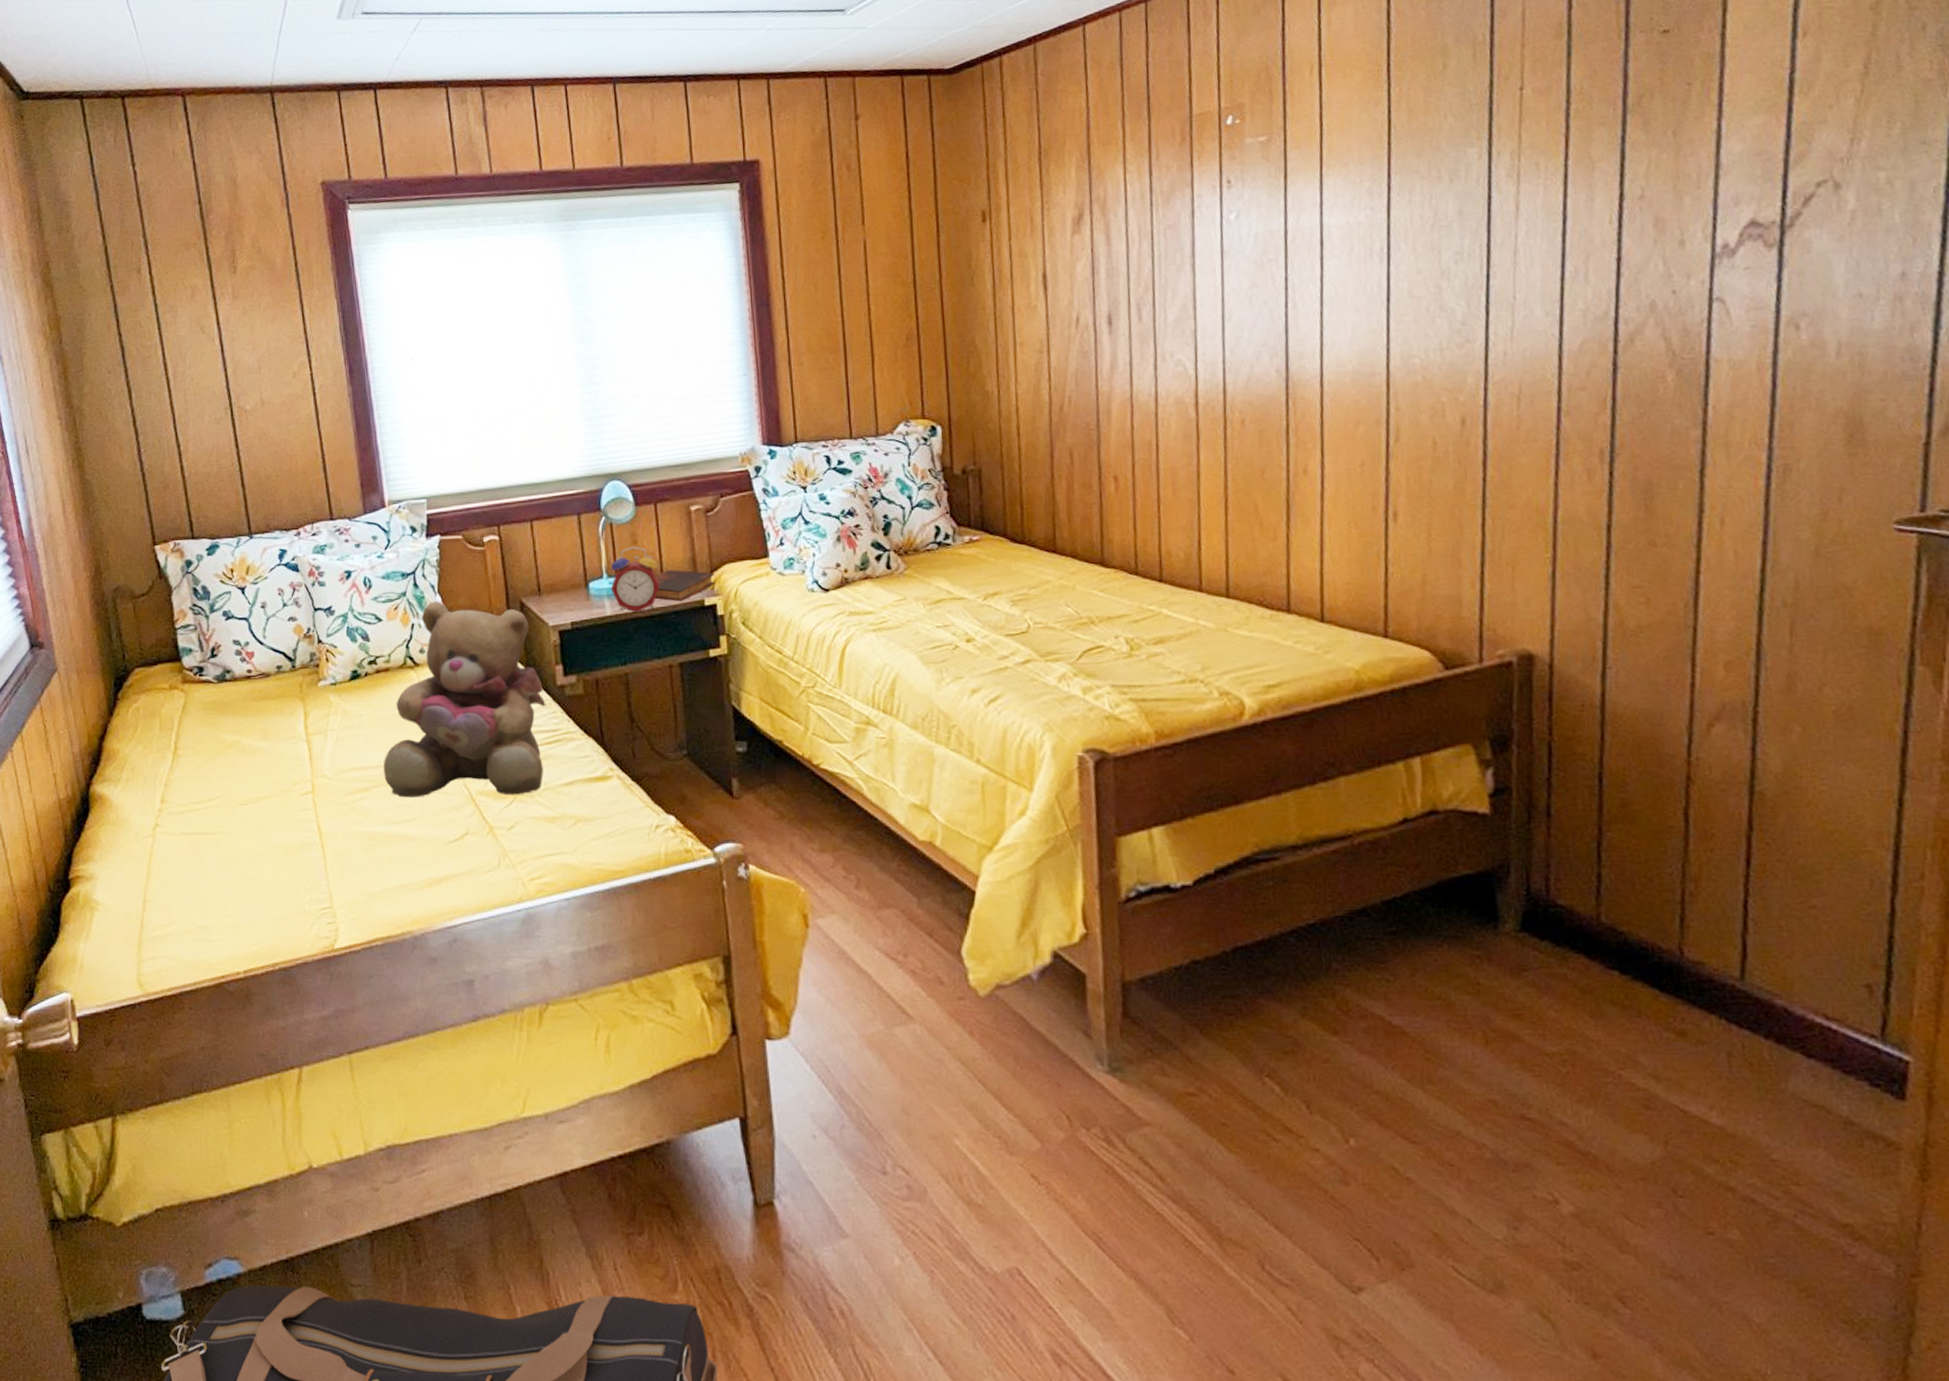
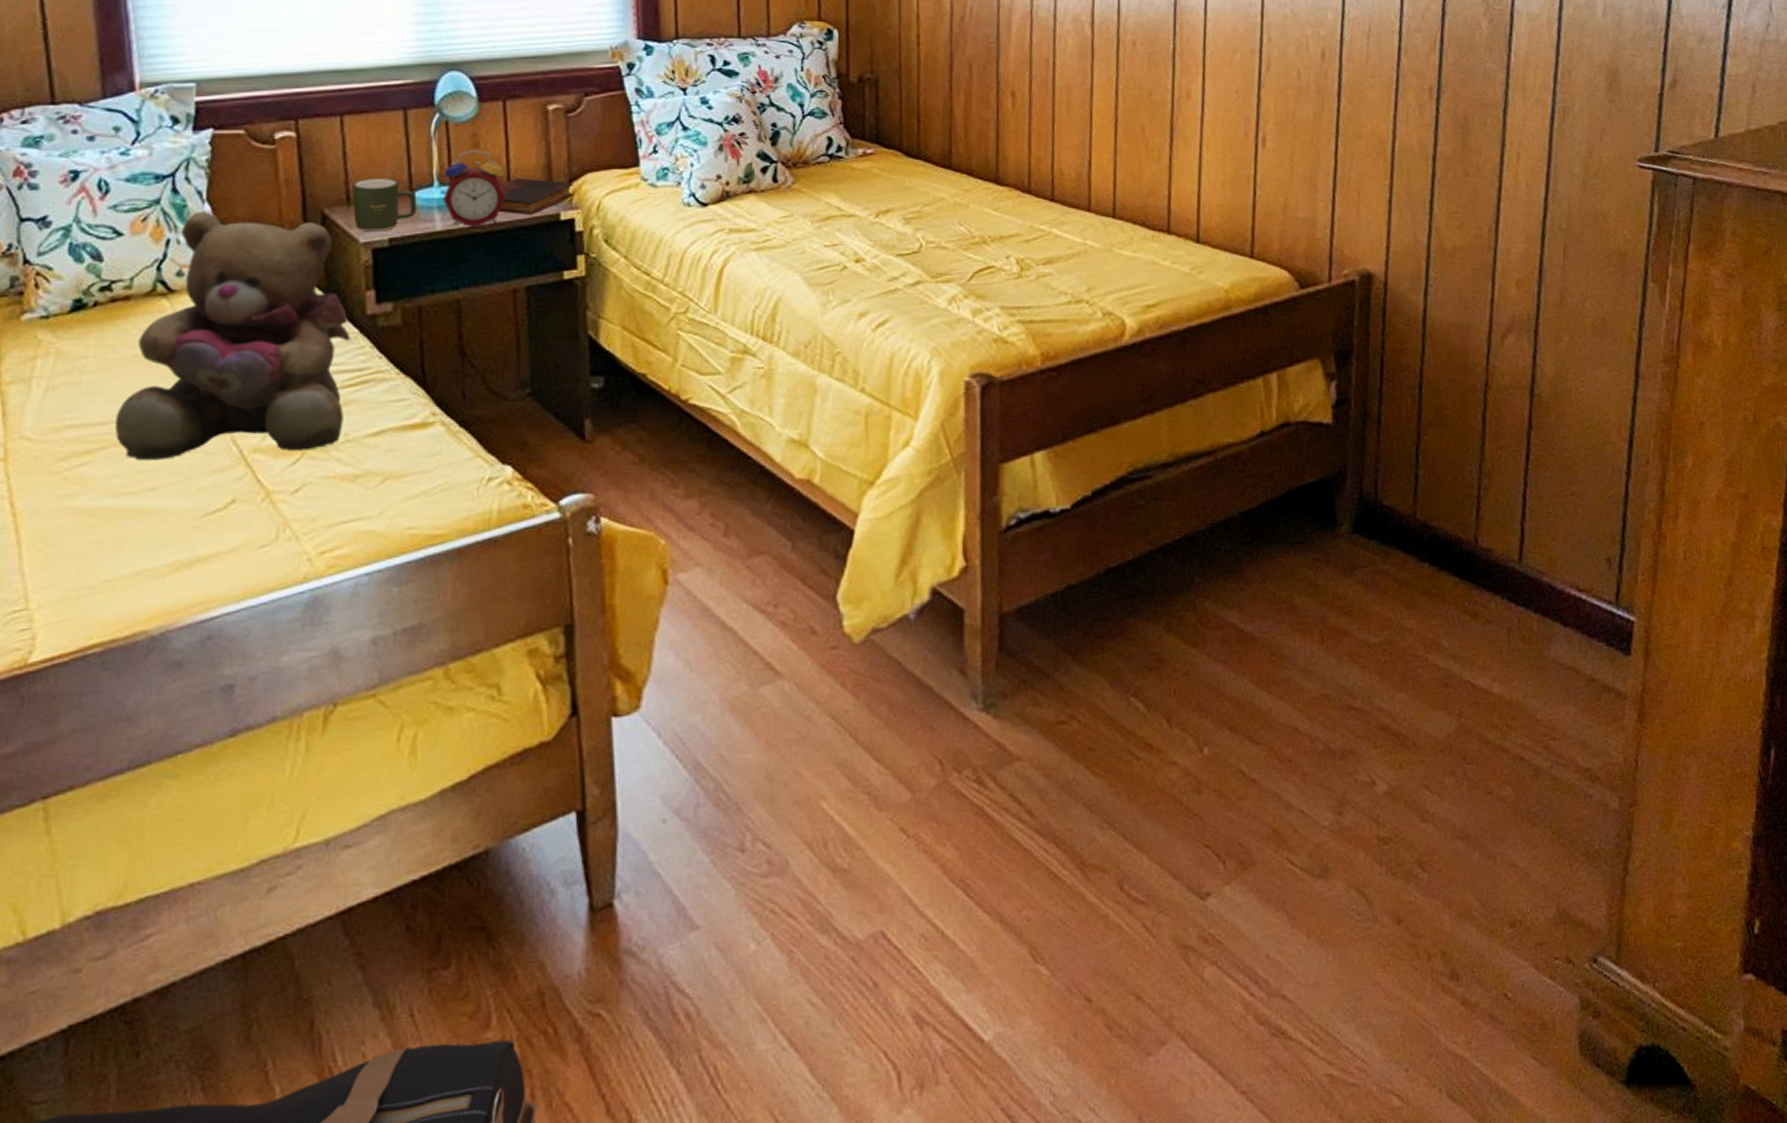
mug: none [542,571,591,617] -> present [352,177,417,232]

